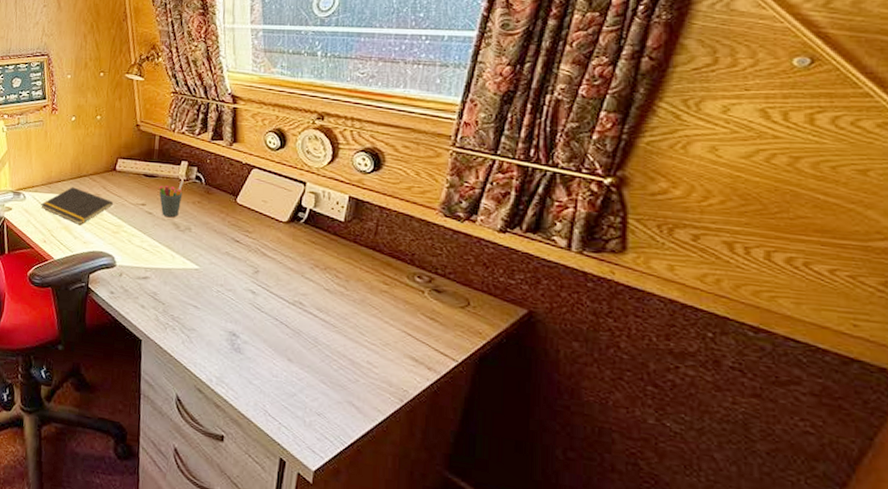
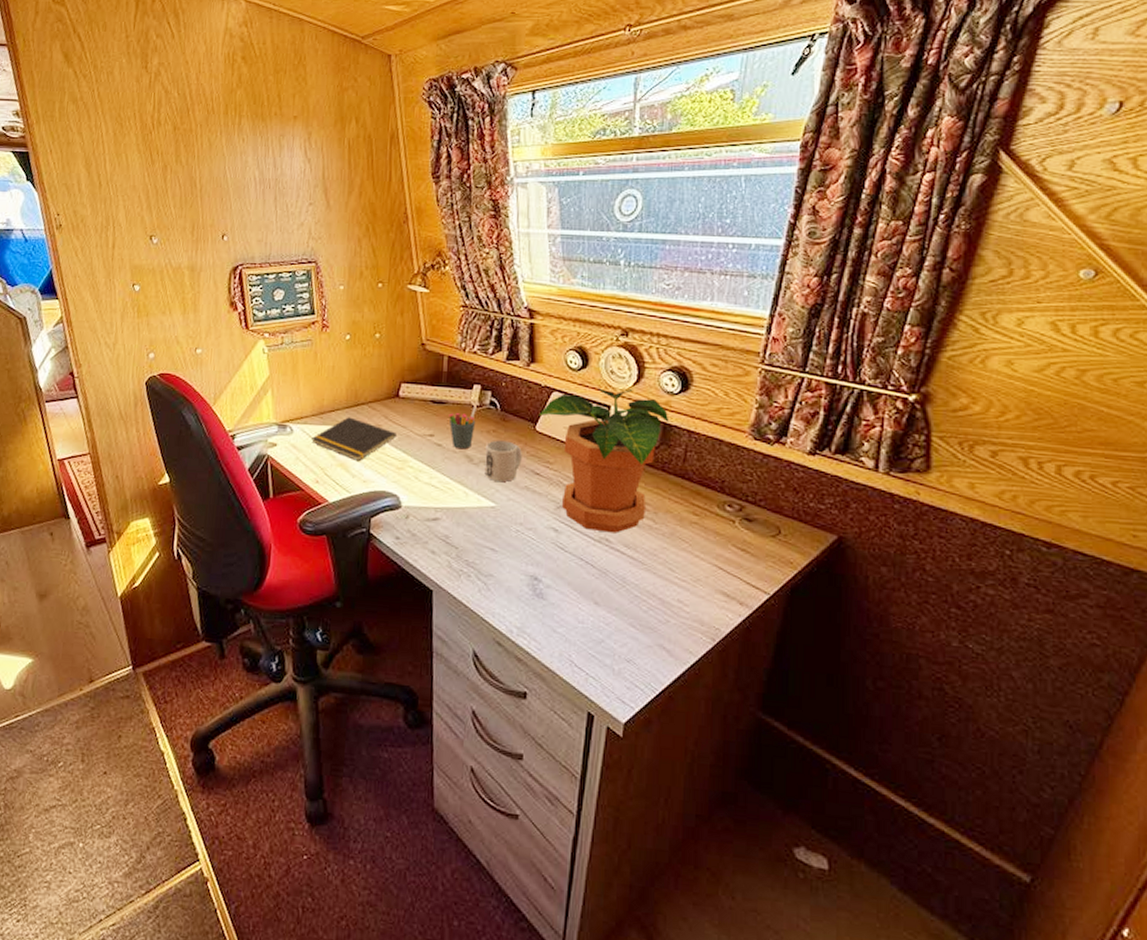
mug: none [190,210,224,247] -> present [484,440,522,482]
potted plant: none [239,166,362,298] -> present [539,388,670,533]

